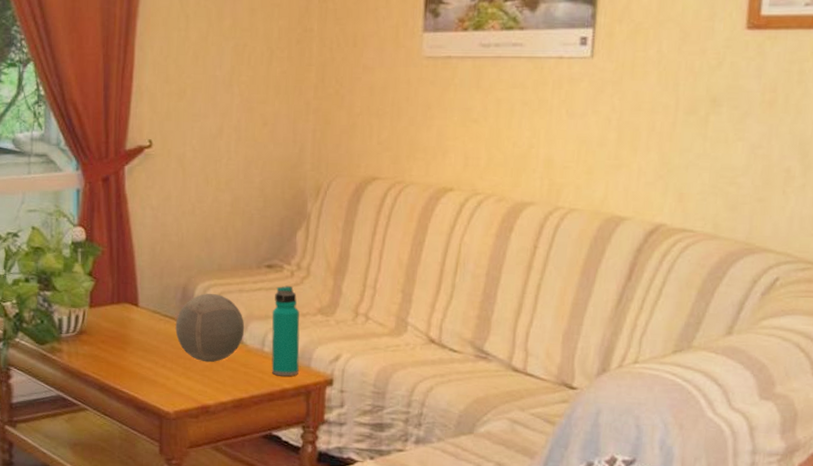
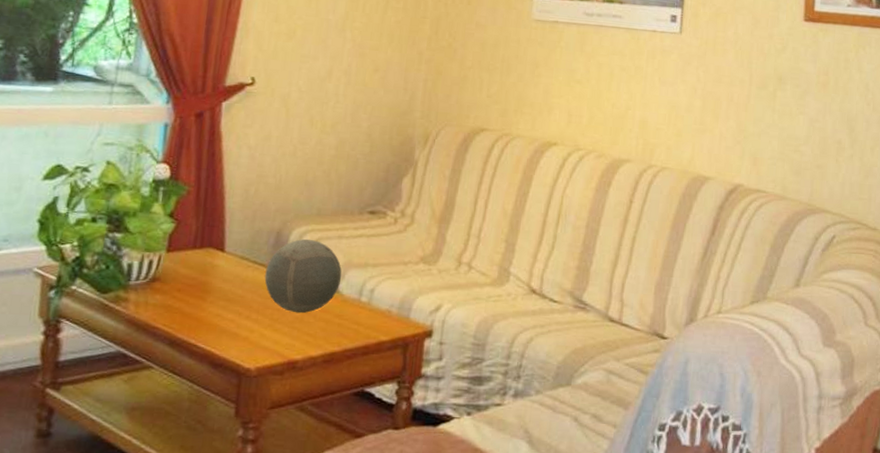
water bottle: present [271,285,300,377] -> none [368,232,401,328]

